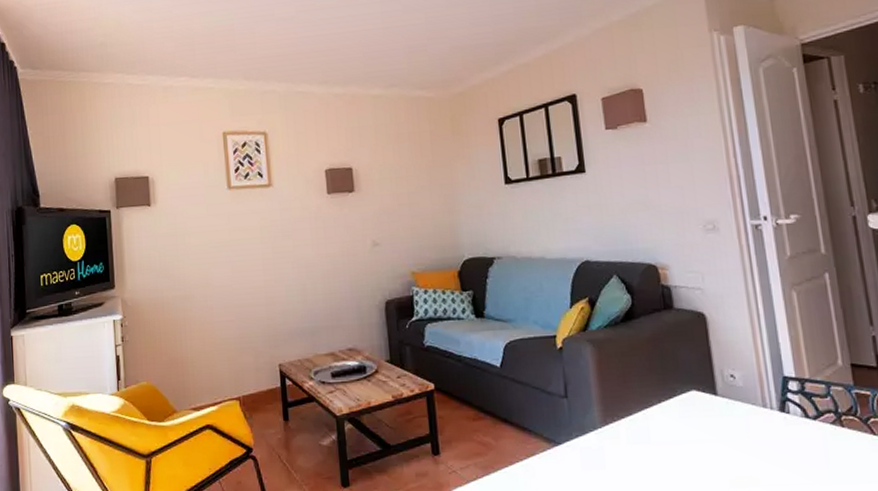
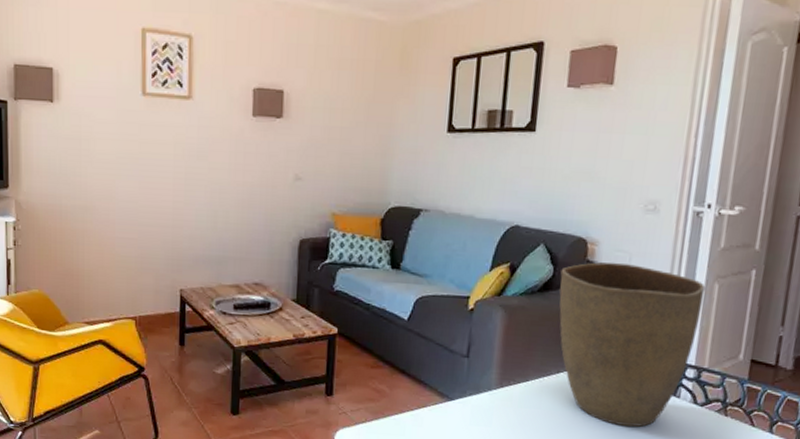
vase: none [638,283,789,452] -> present [559,262,706,428]

